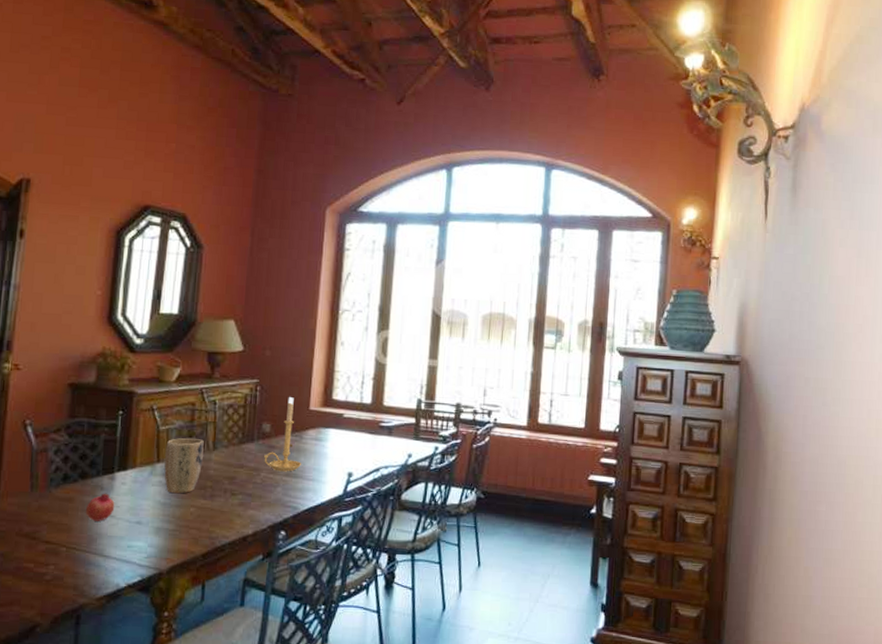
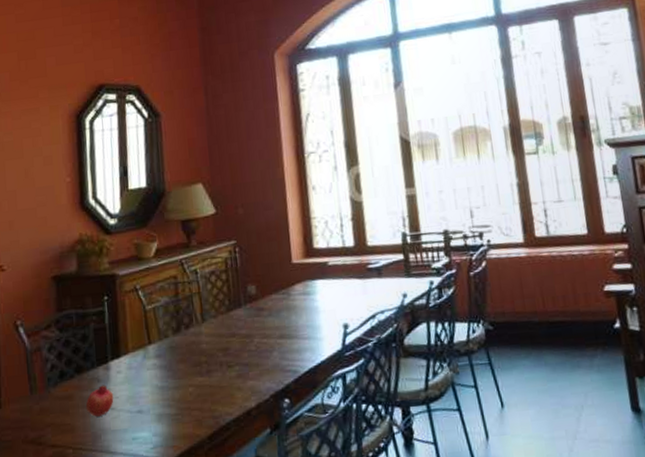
plant pot: present [164,437,204,494] -> none [155,312,194,375]
candle holder: present [264,397,302,472] -> none [254,253,295,335]

